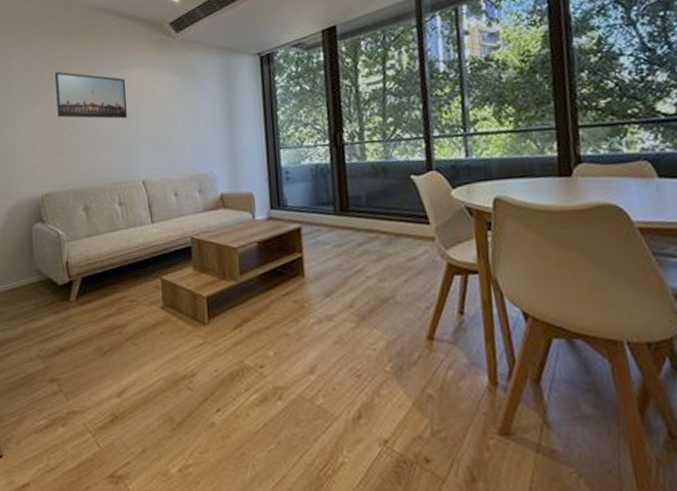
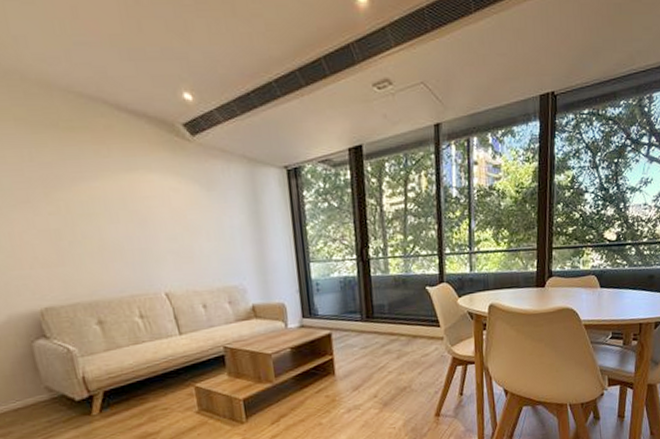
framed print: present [54,71,127,119] -> none [37,169,140,228]

